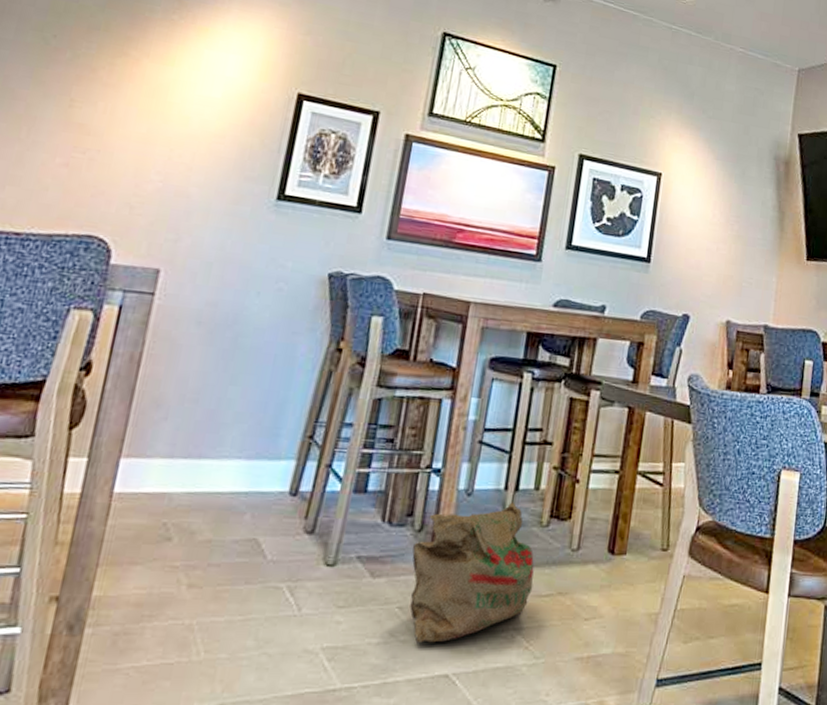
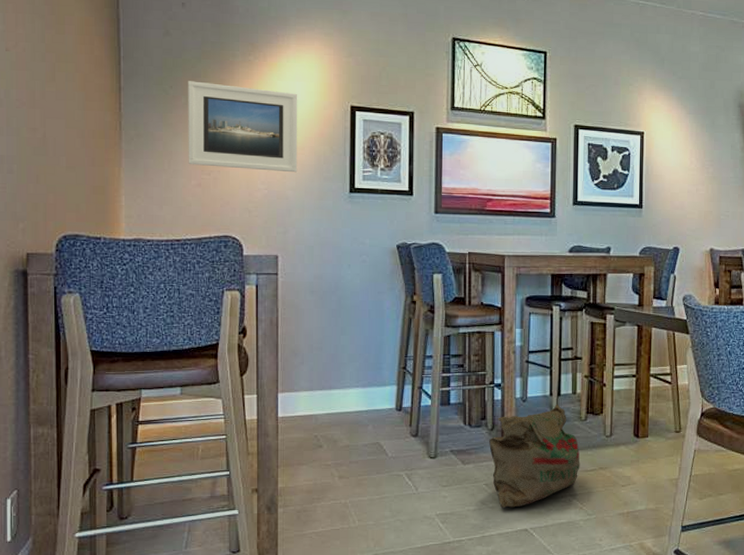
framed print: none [56,32,230,166] -> present [188,81,298,173]

